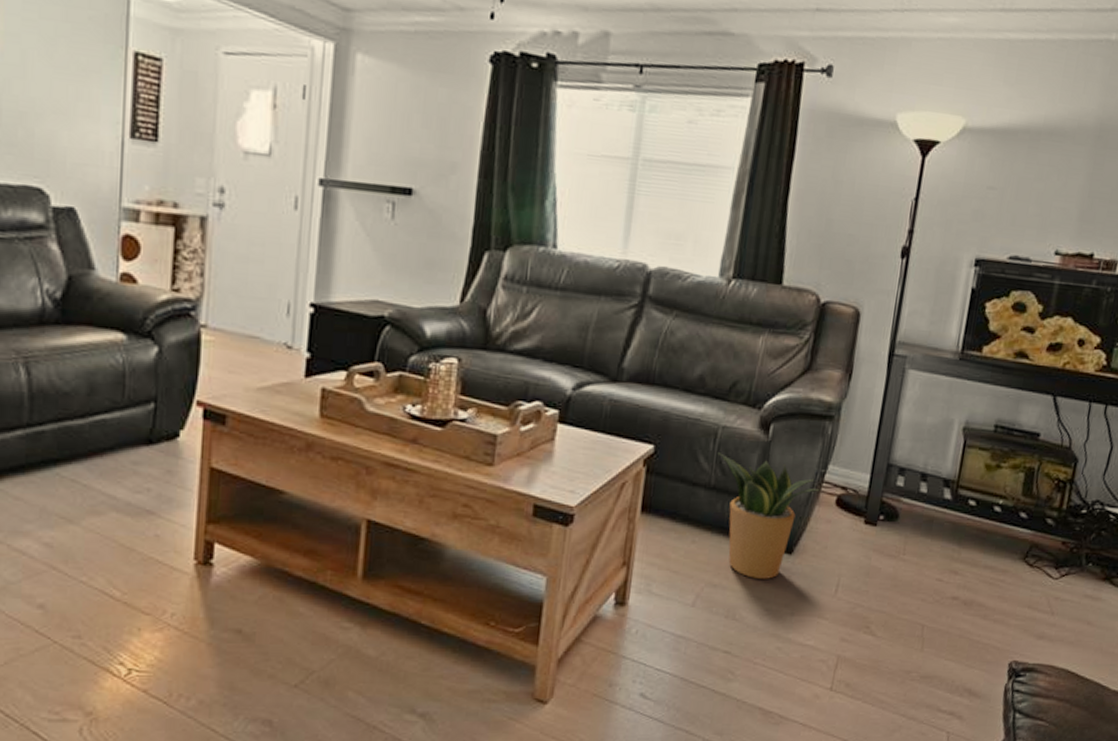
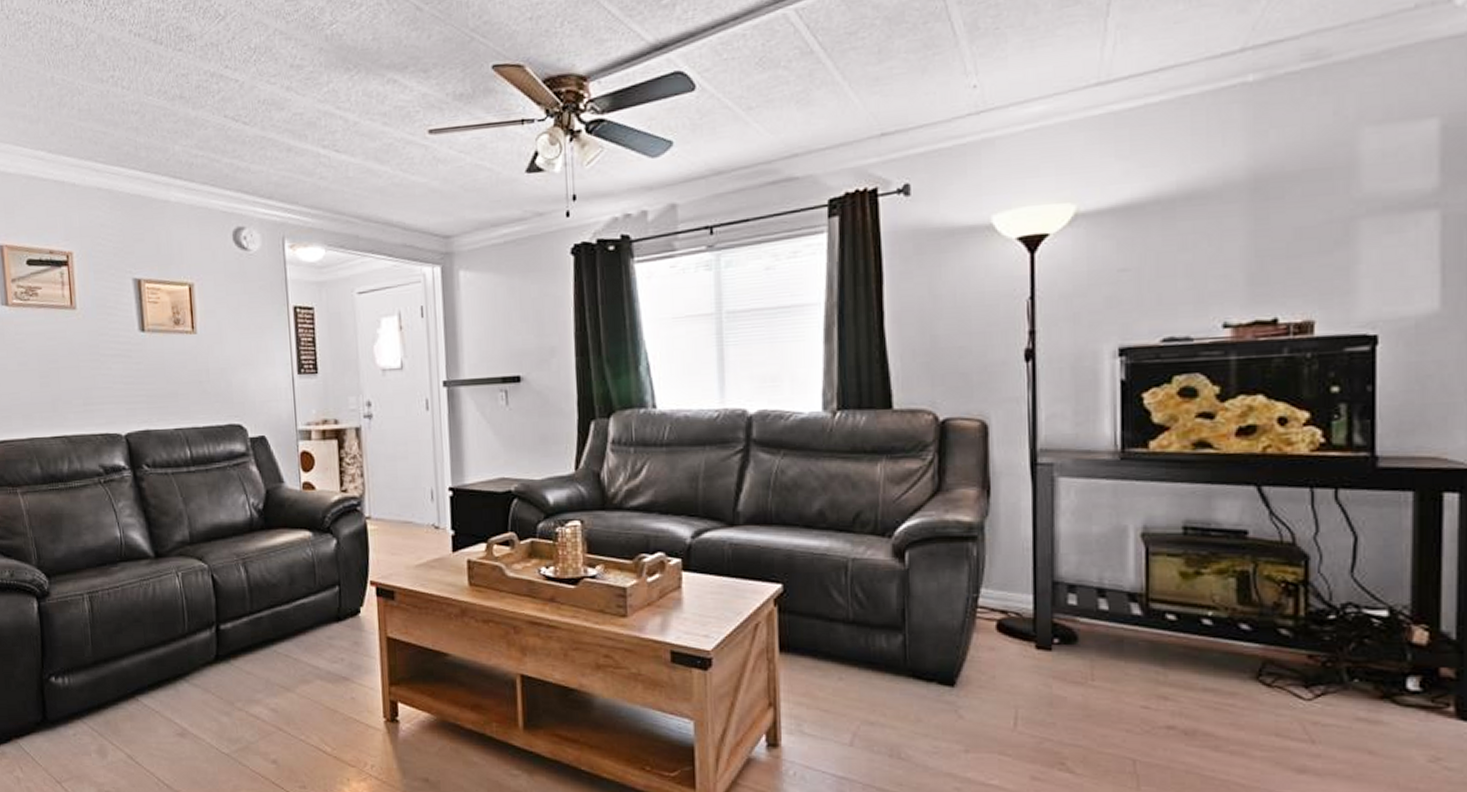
potted plant: present [718,453,820,579] -> none [852,586,975,714]

